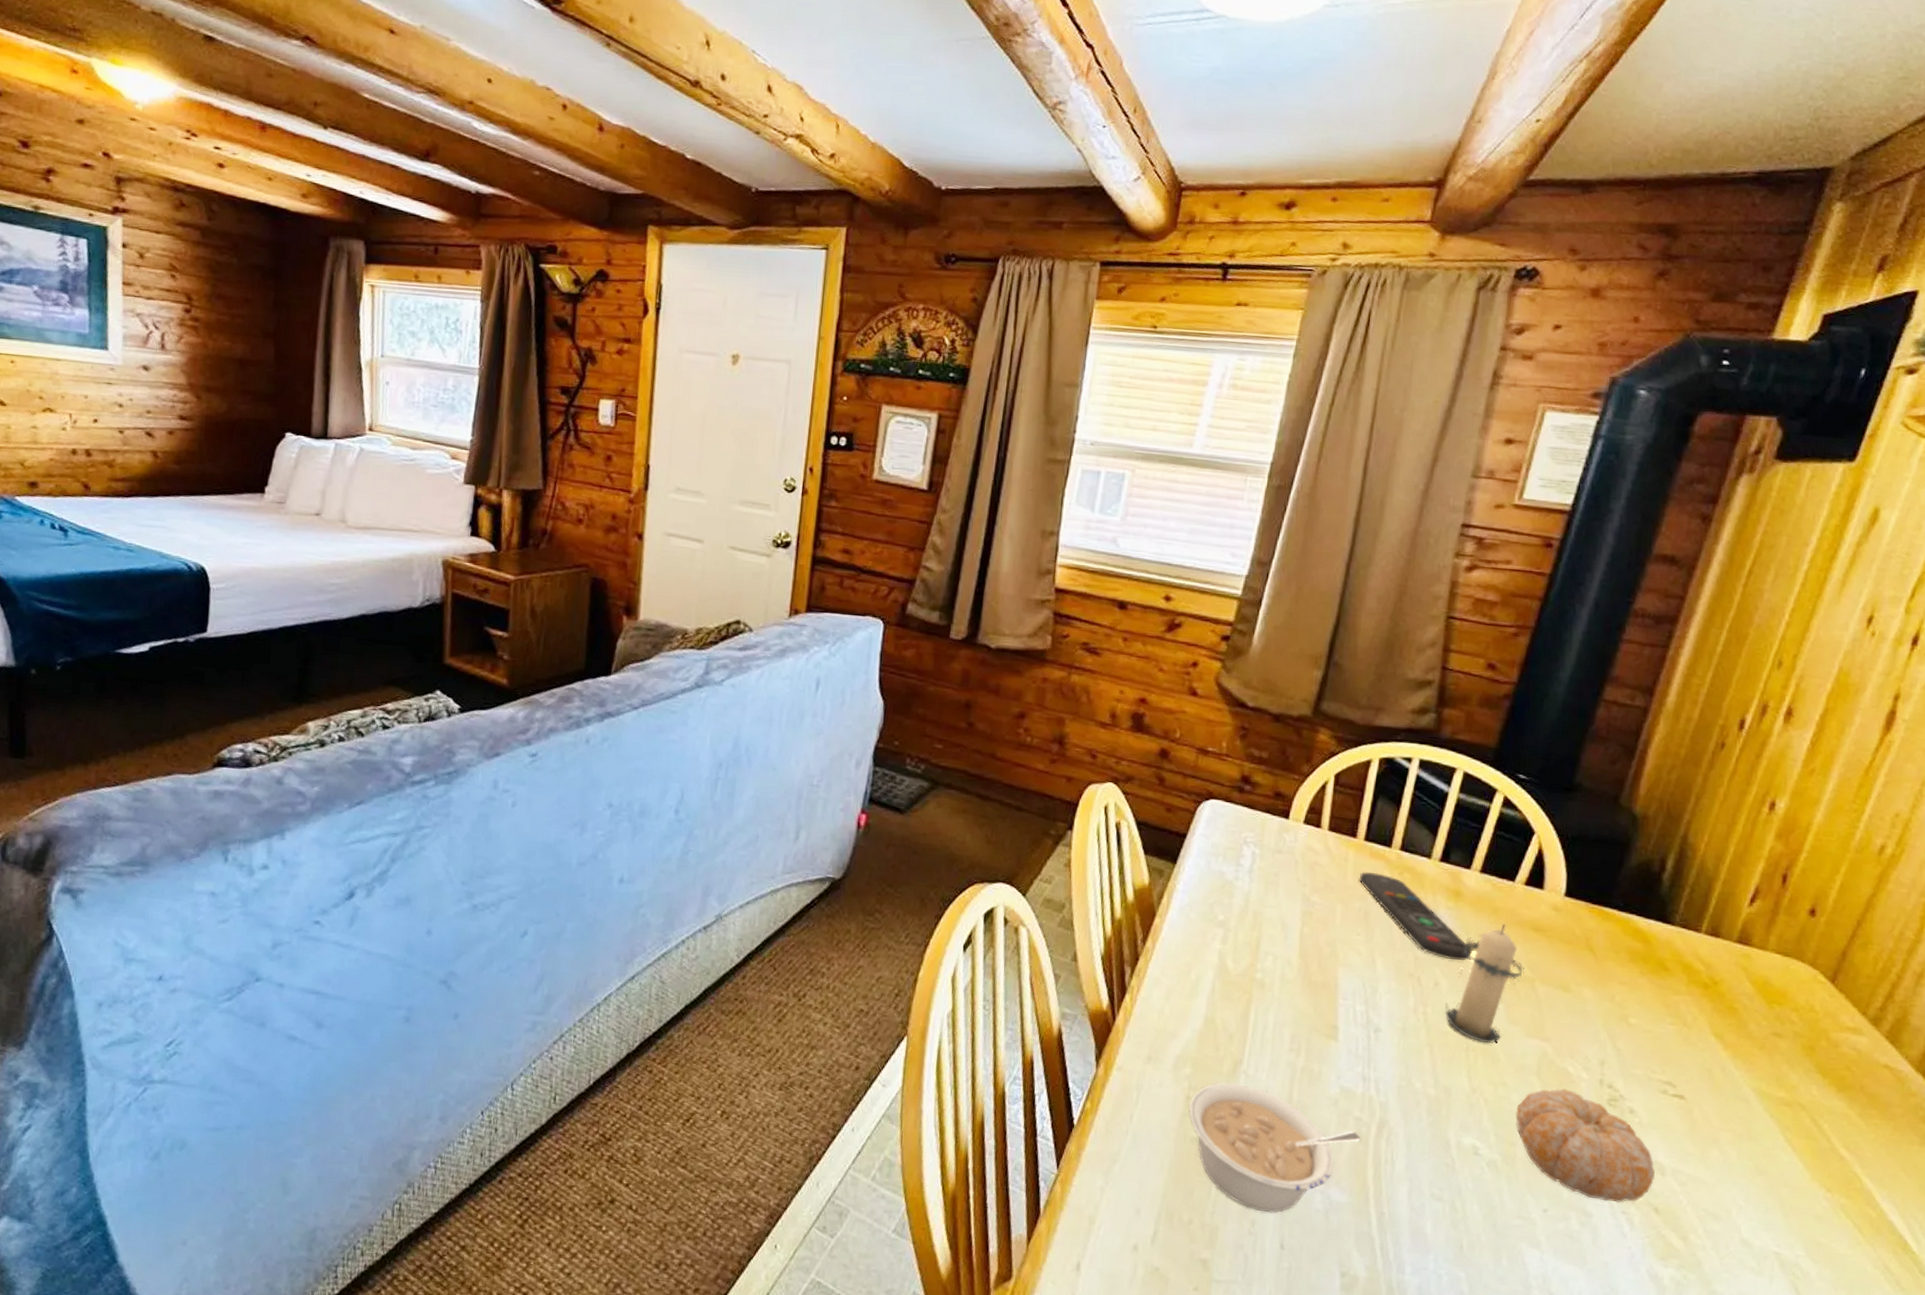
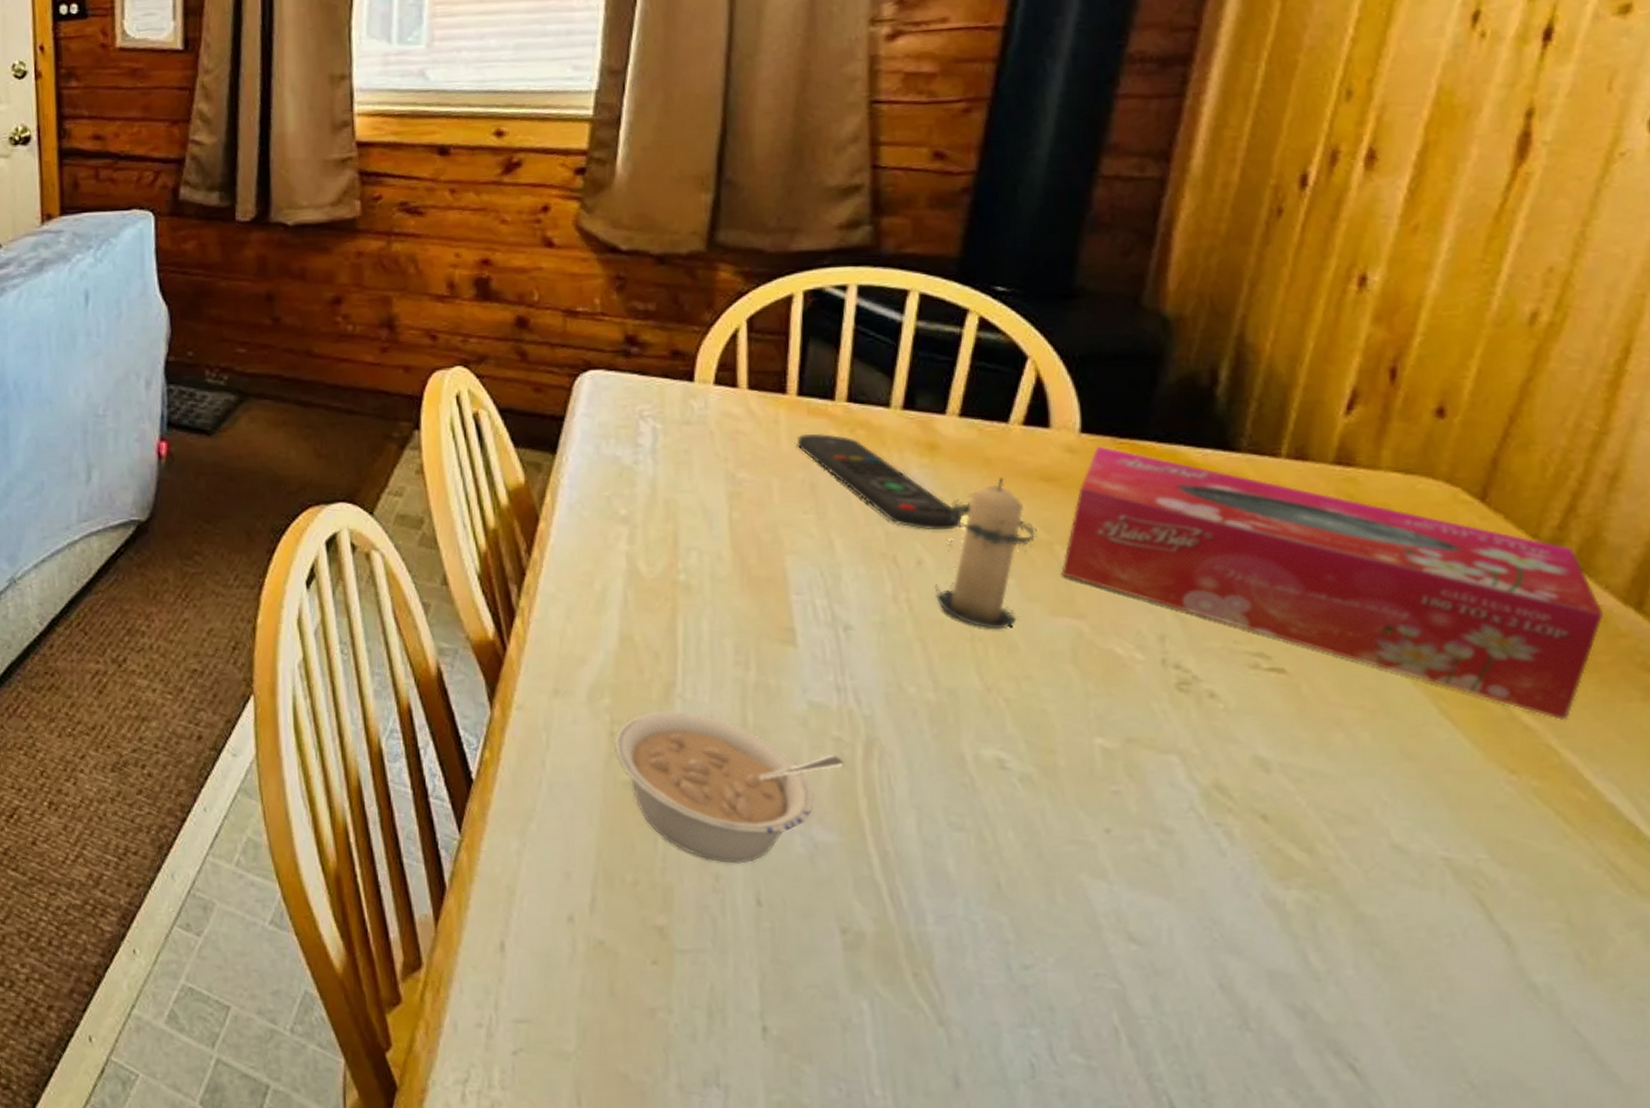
fruit: present [1515,1088,1655,1203] -> none [1050,675,1256,813]
tissue box: none [1537,908,1903,1156] -> present [1061,446,1604,721]

